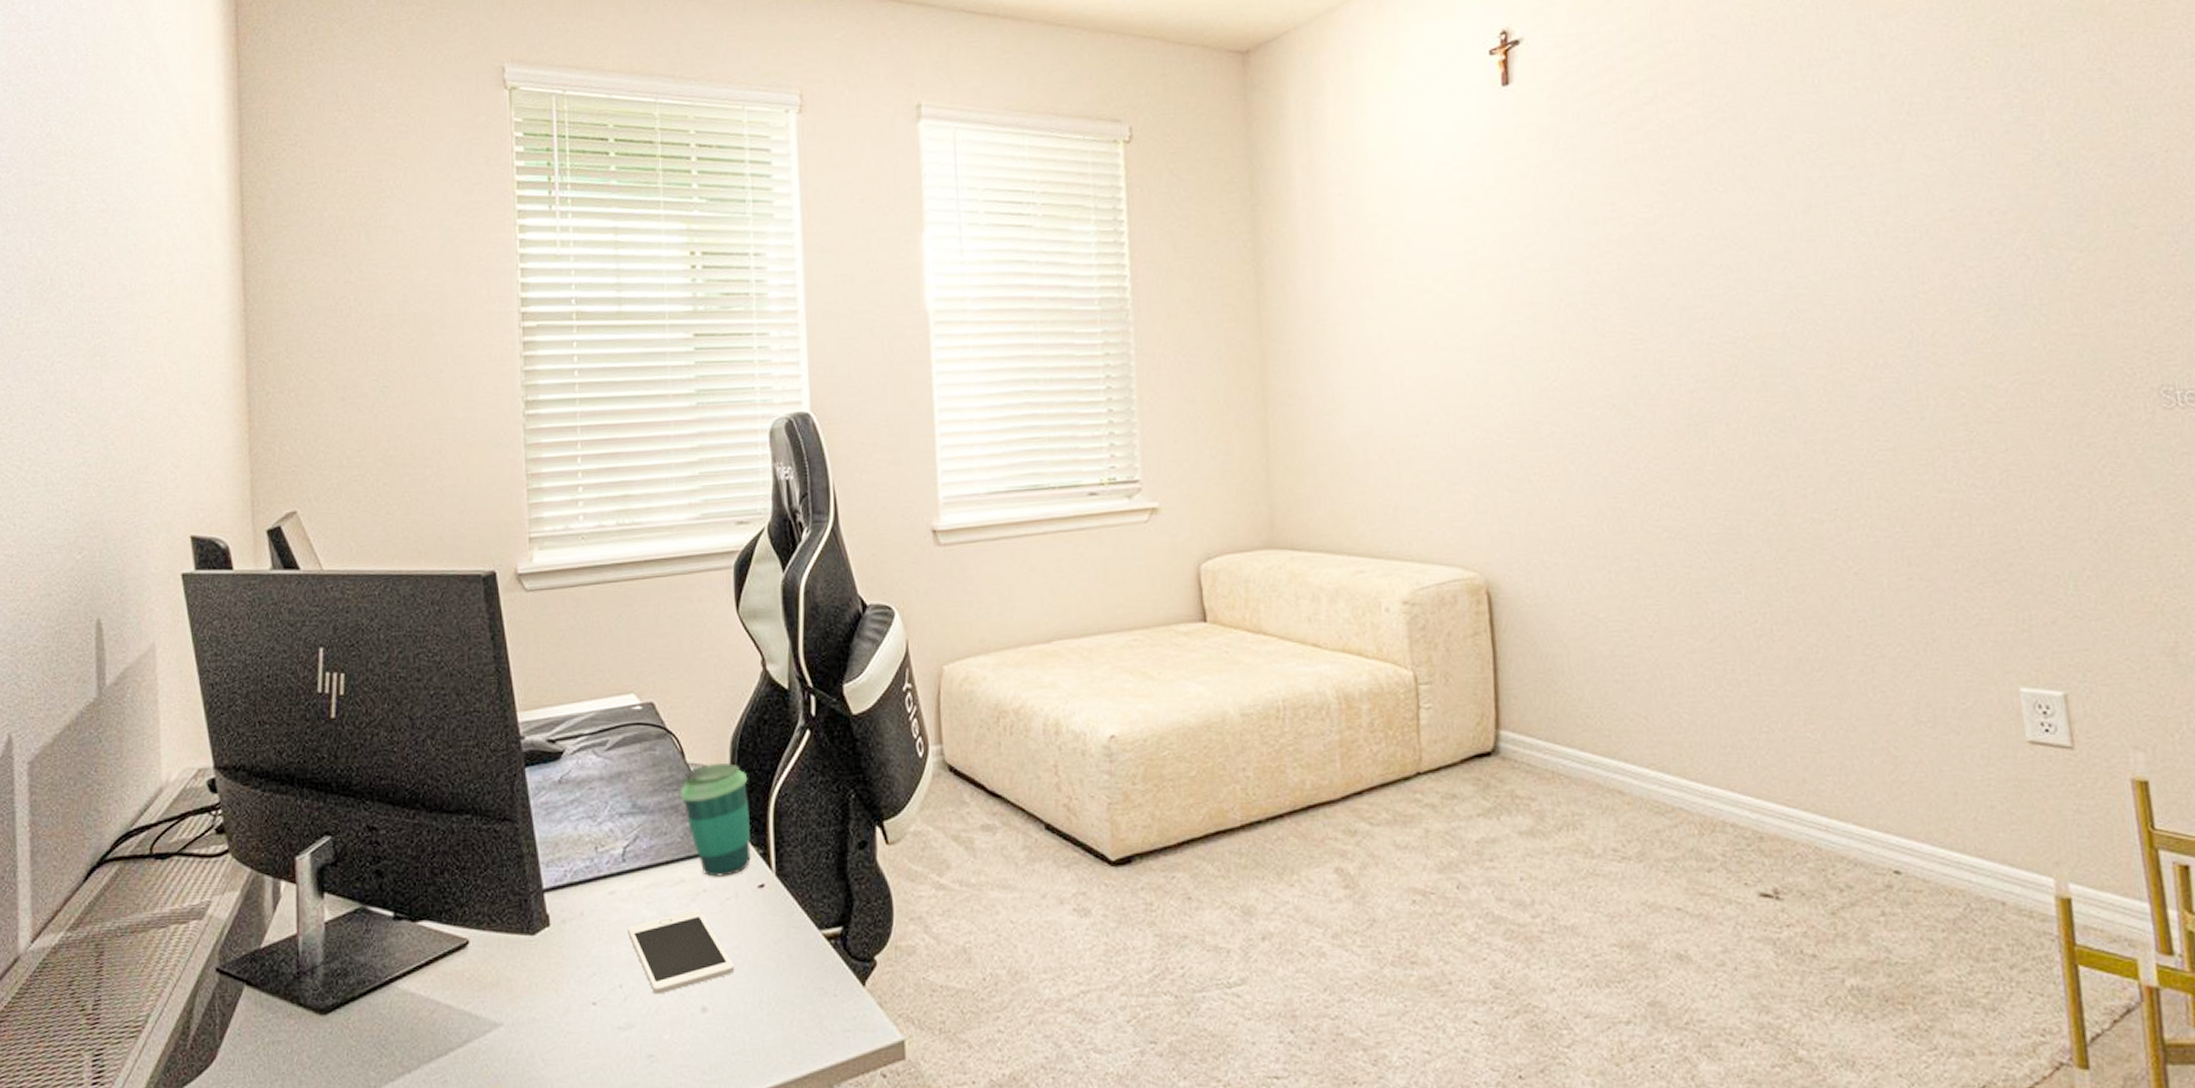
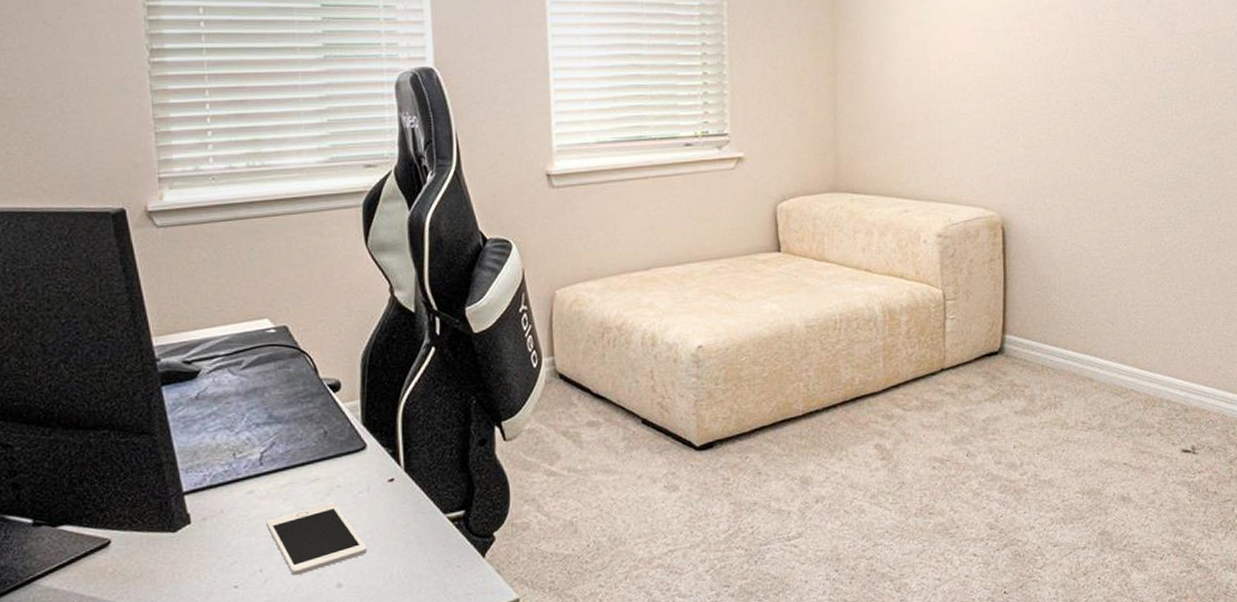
cup: present [680,762,751,877] -> none [314,376,381,475]

